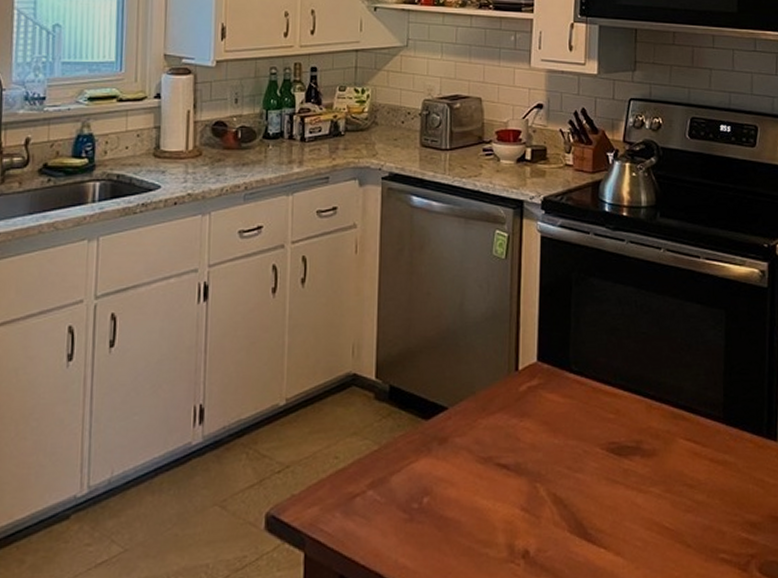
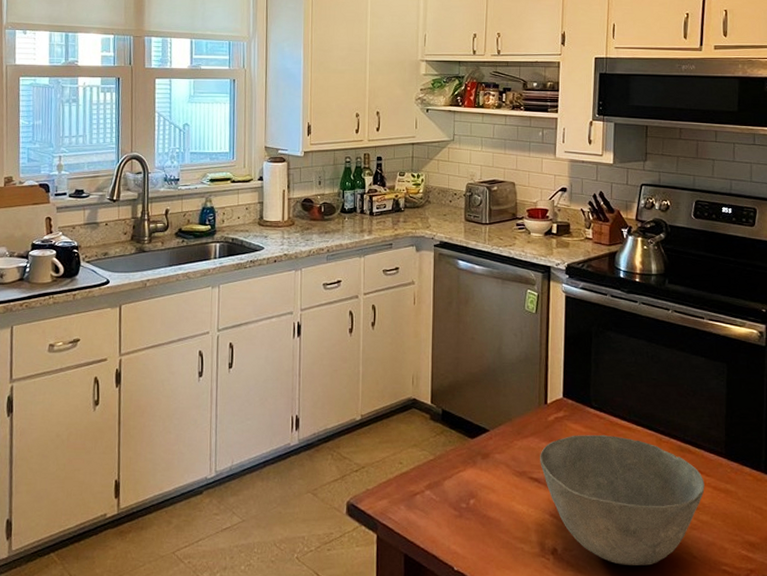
bowl: none [509,404,700,564] -> present [540,434,705,566]

